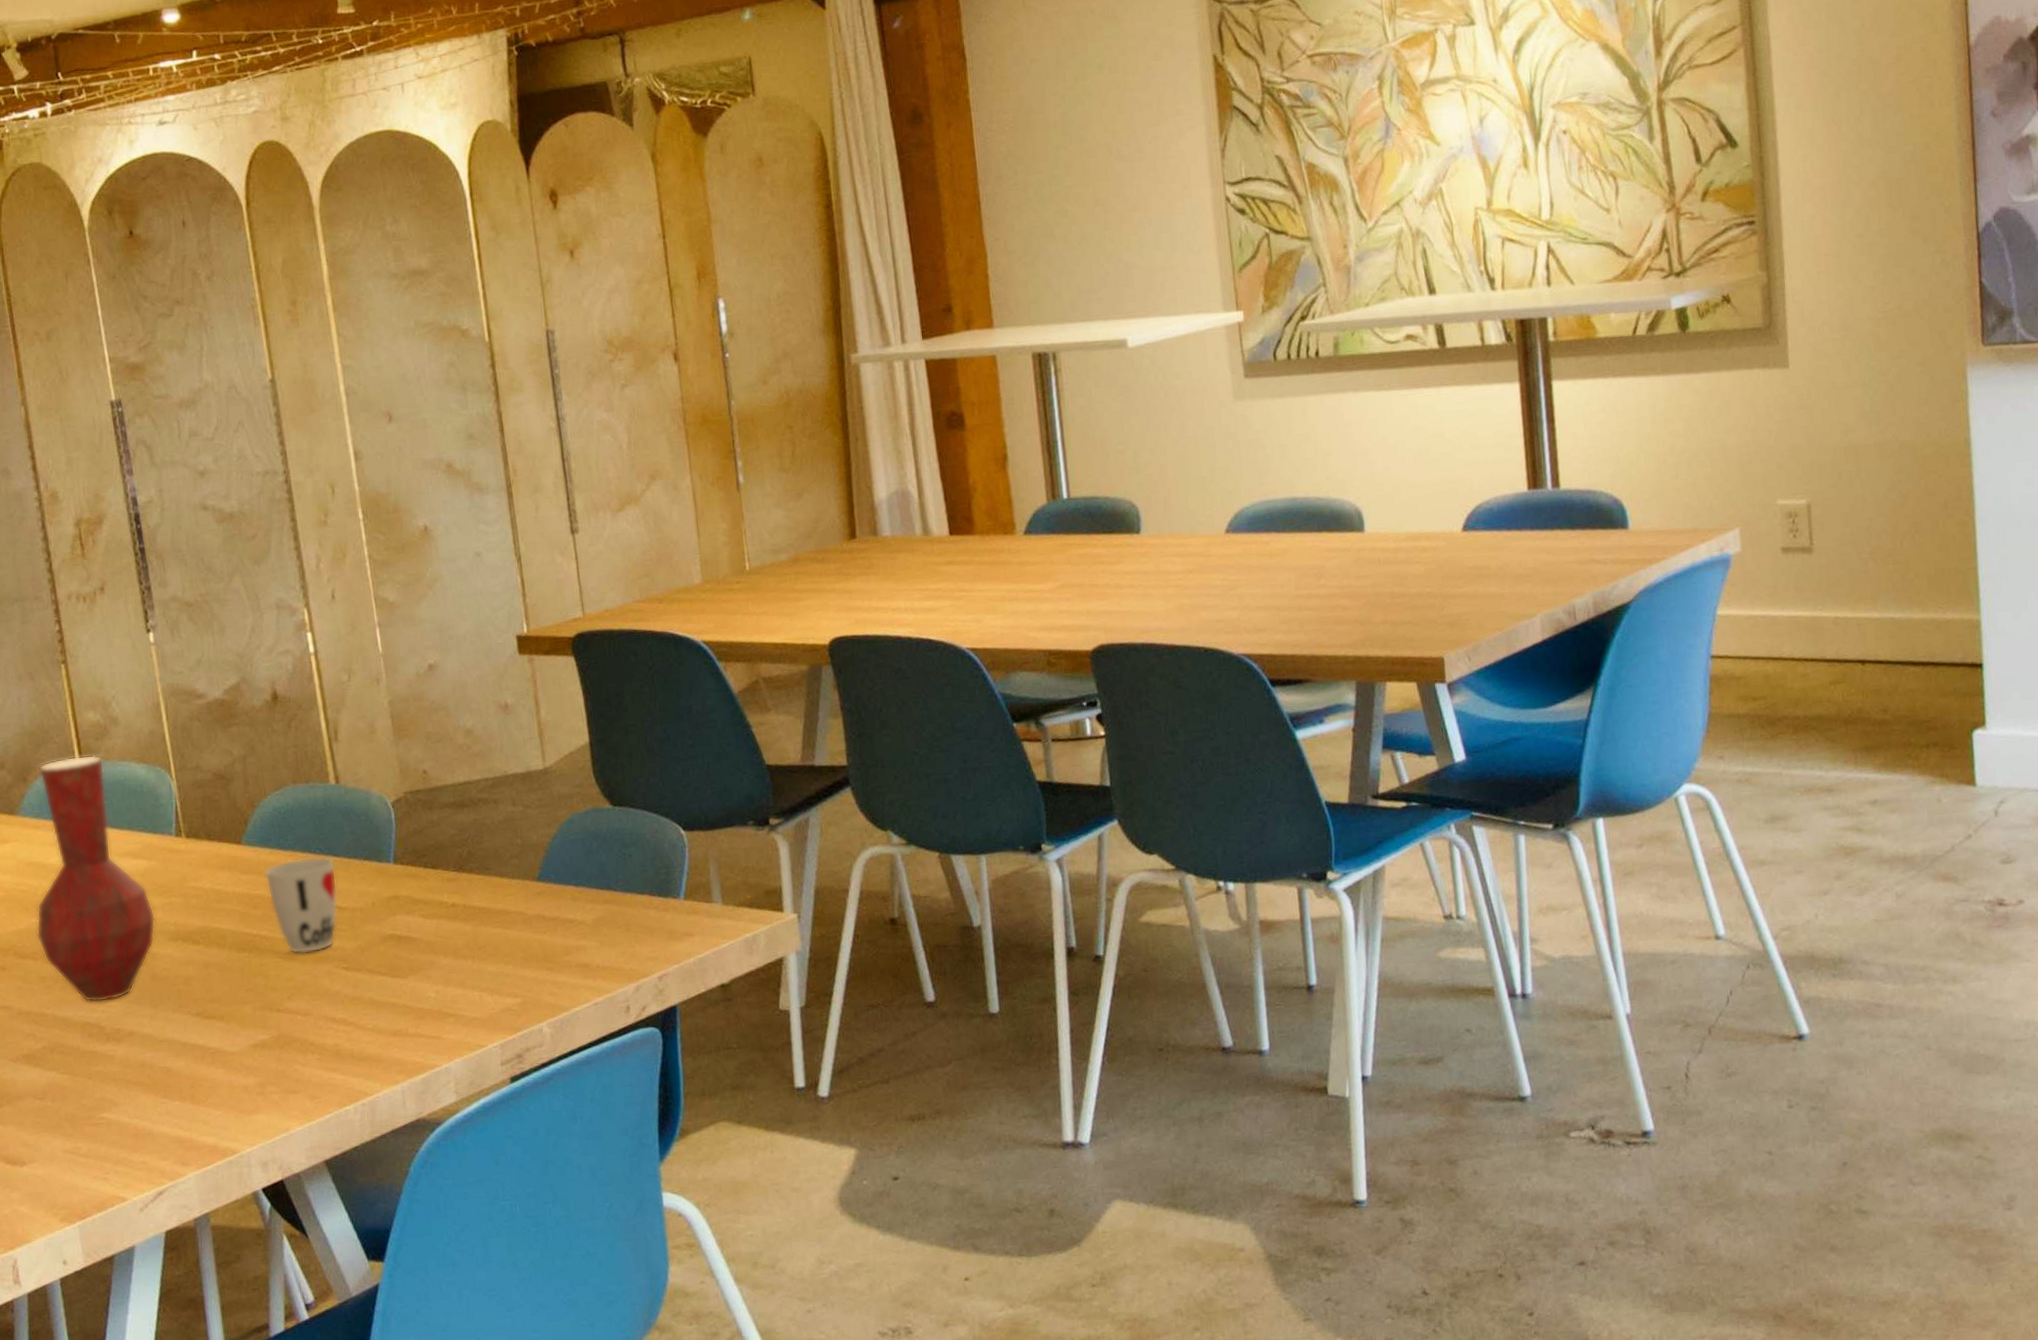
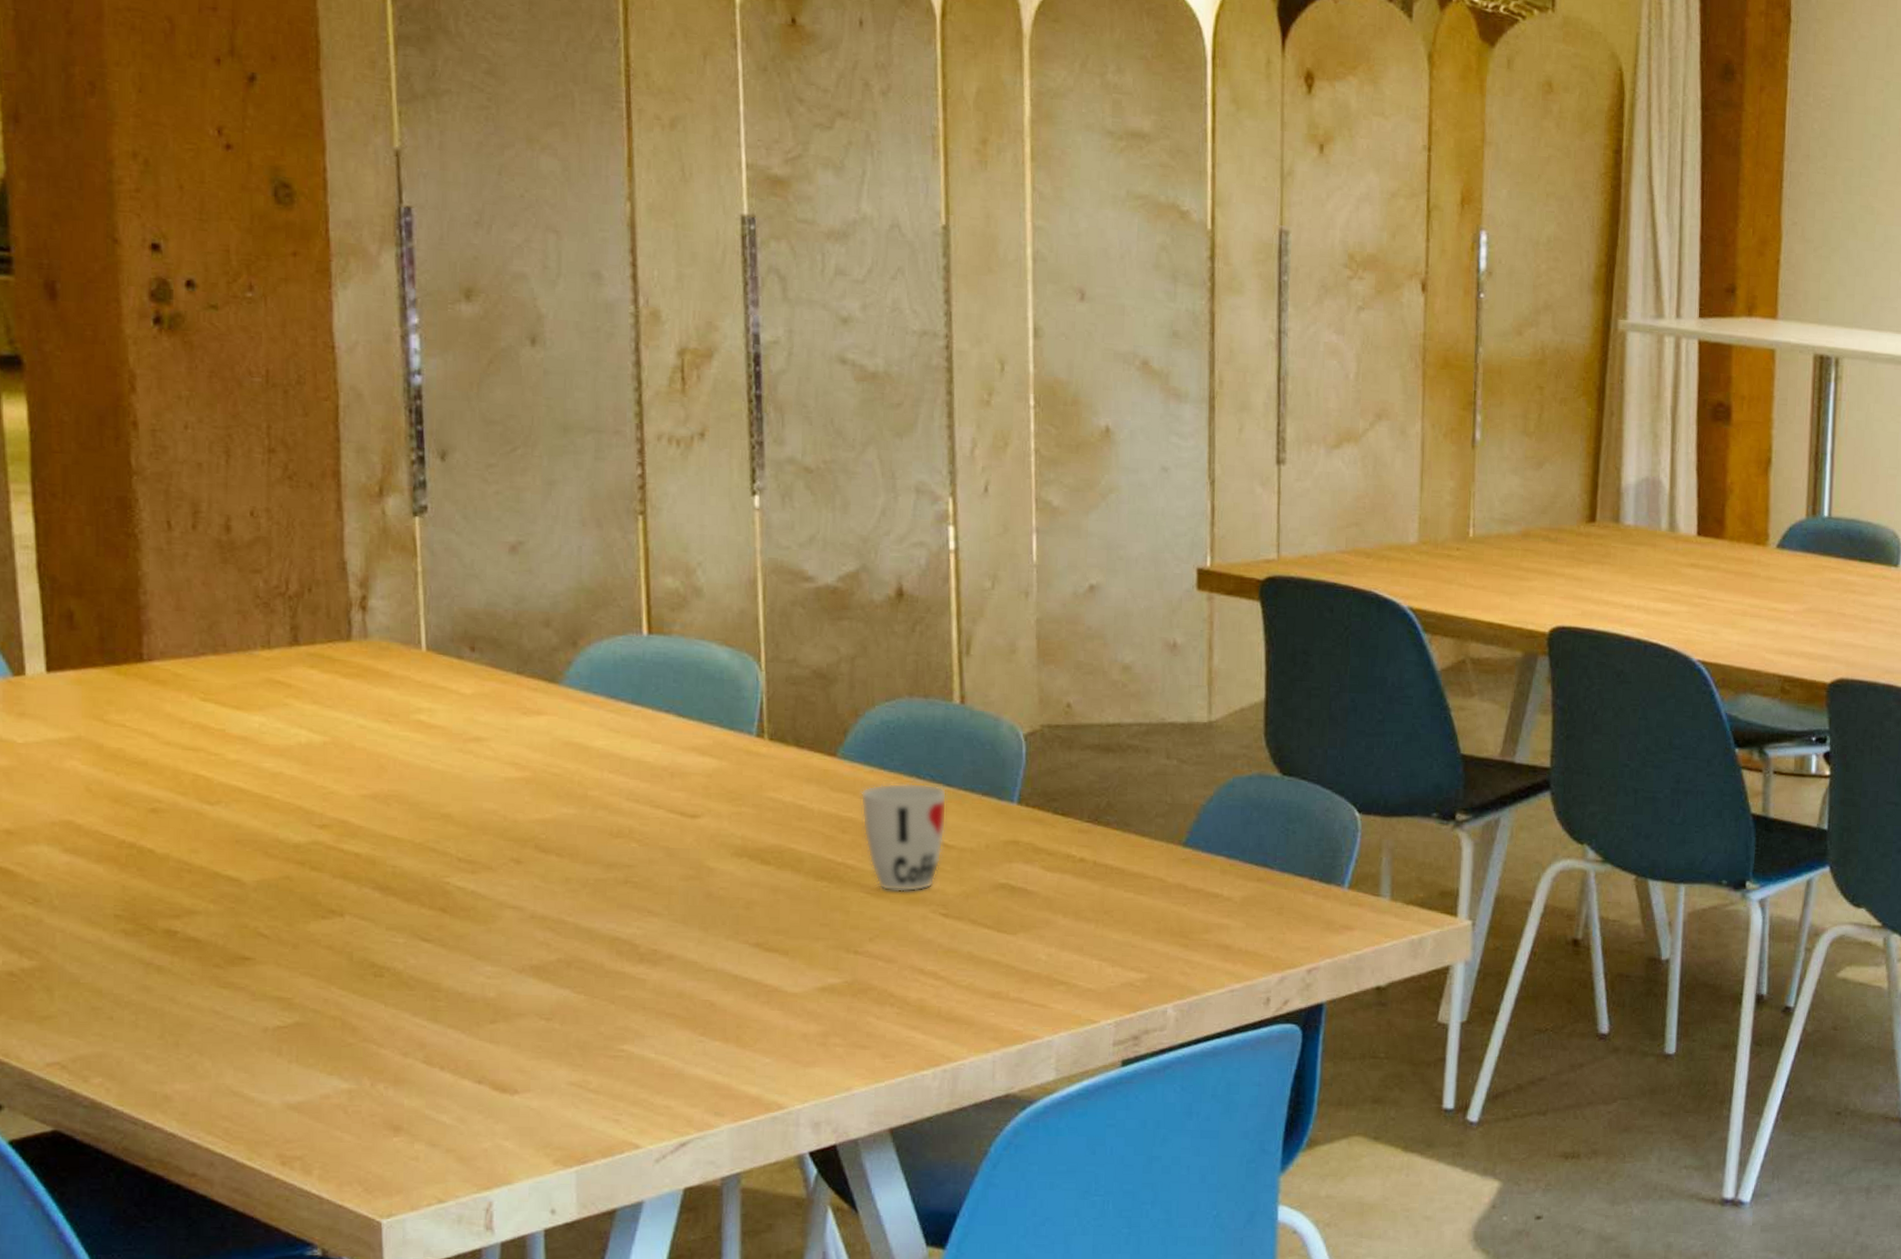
vase: present [36,754,156,1003] -> none [566,625,720,917]

